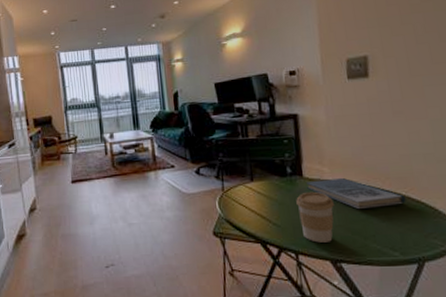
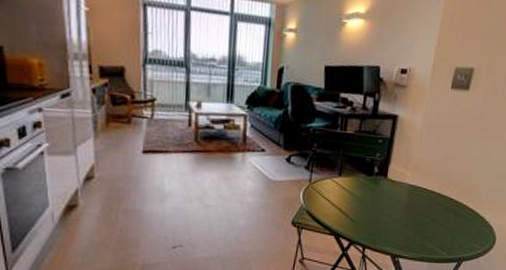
coffee cup: present [296,191,334,243] -> none [374,192,407,240]
book: present [306,178,406,210] -> none [388,183,465,214]

